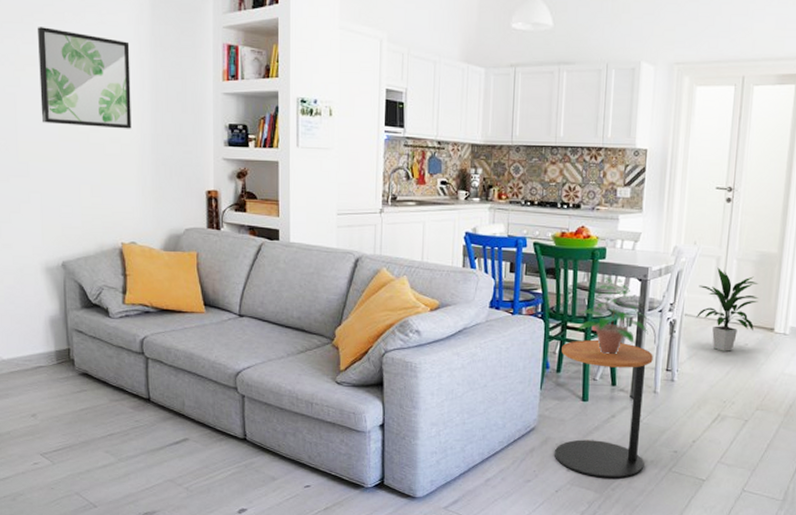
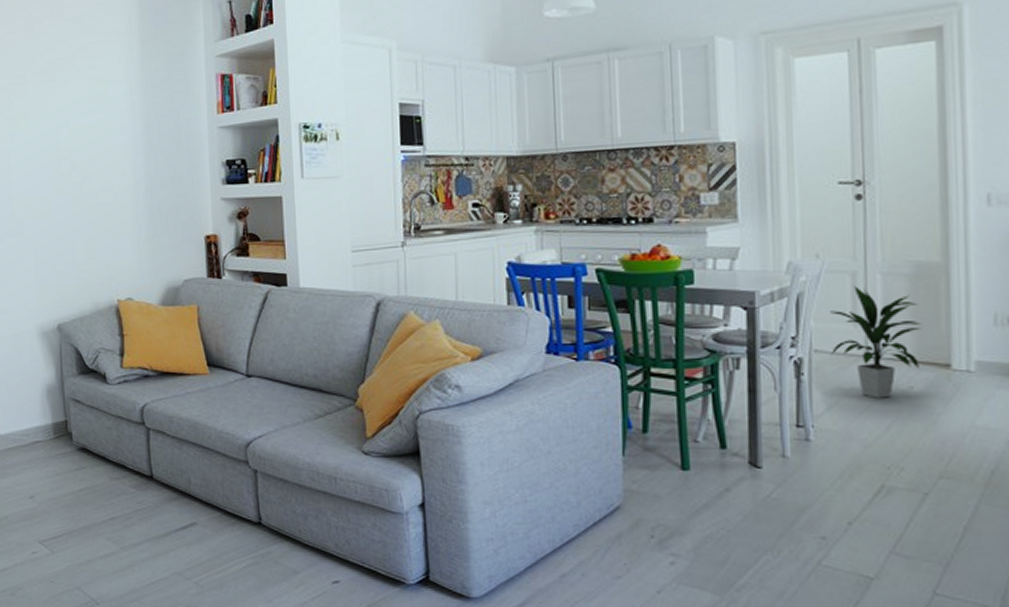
wall art: present [38,27,132,129] -> none [30,78,124,178]
side table: present [555,340,653,479] -> none [646,390,778,575]
potted plant: present [577,277,649,355] -> none [665,307,765,408]

